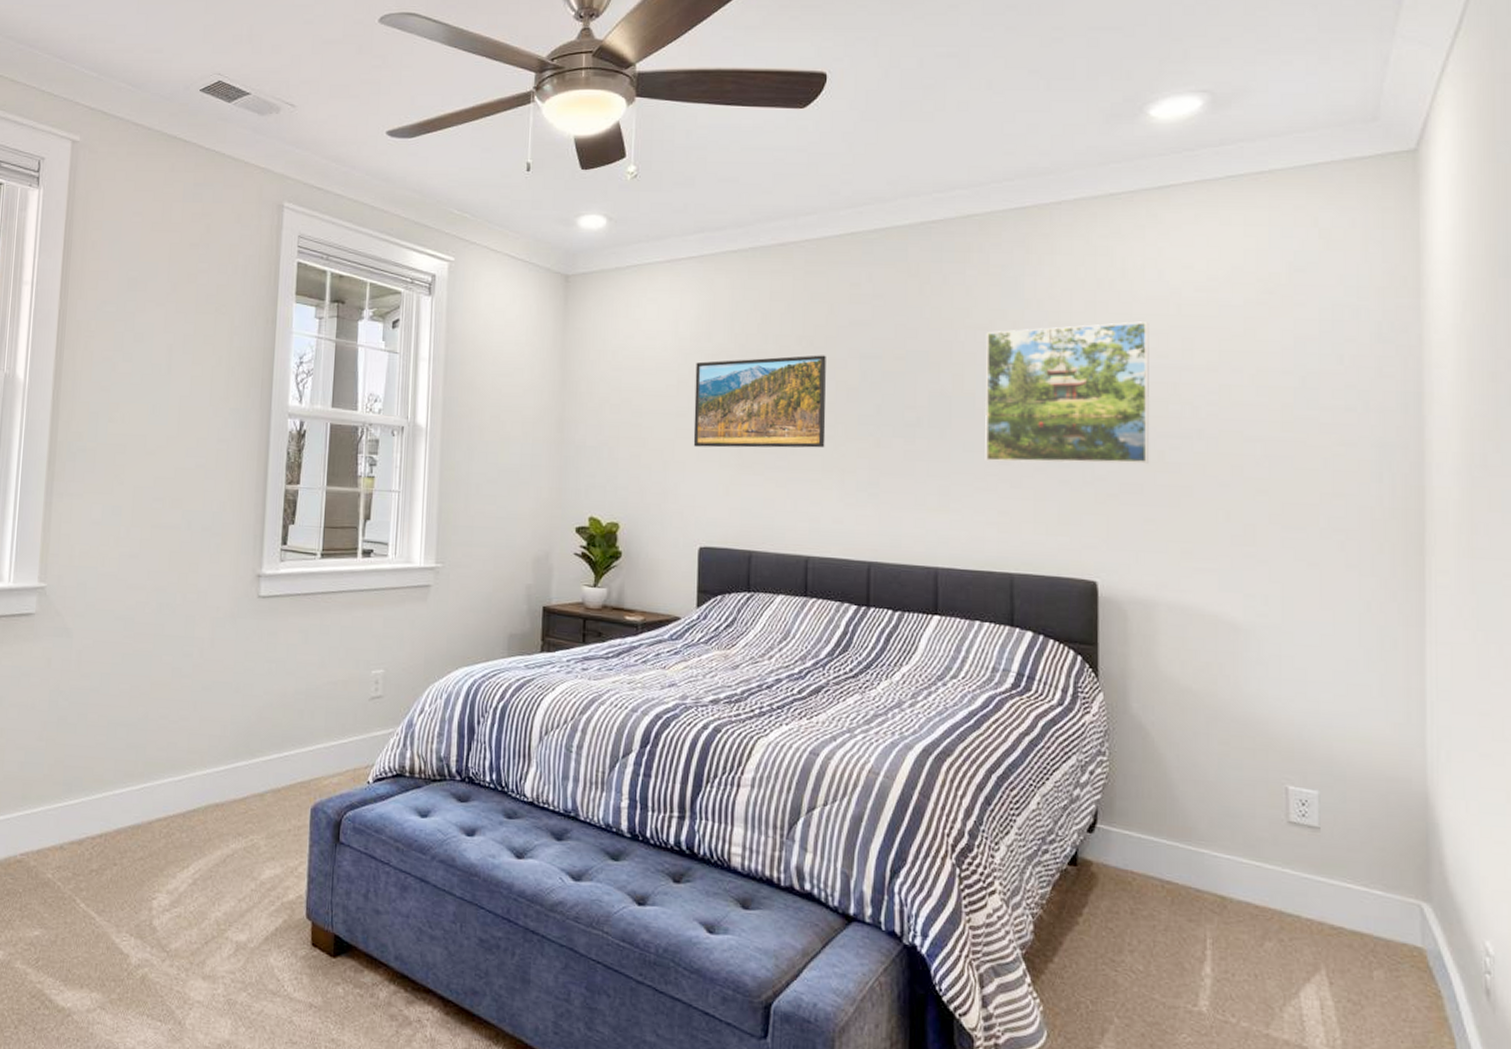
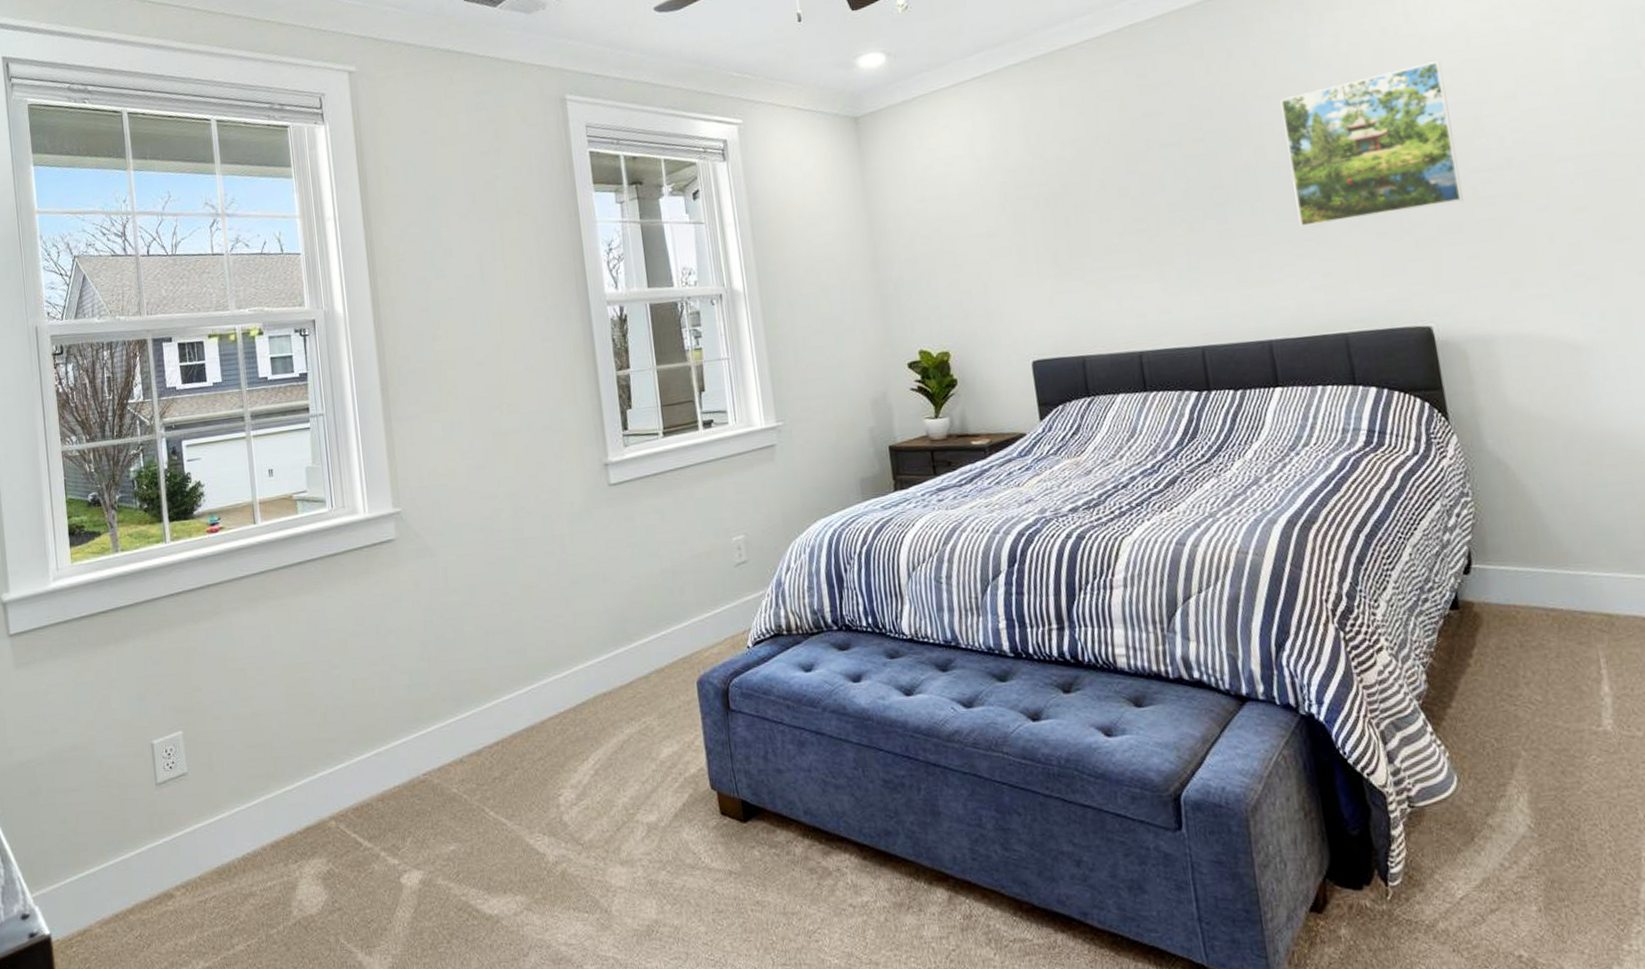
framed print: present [693,355,826,448] -> none [997,151,1140,263]

